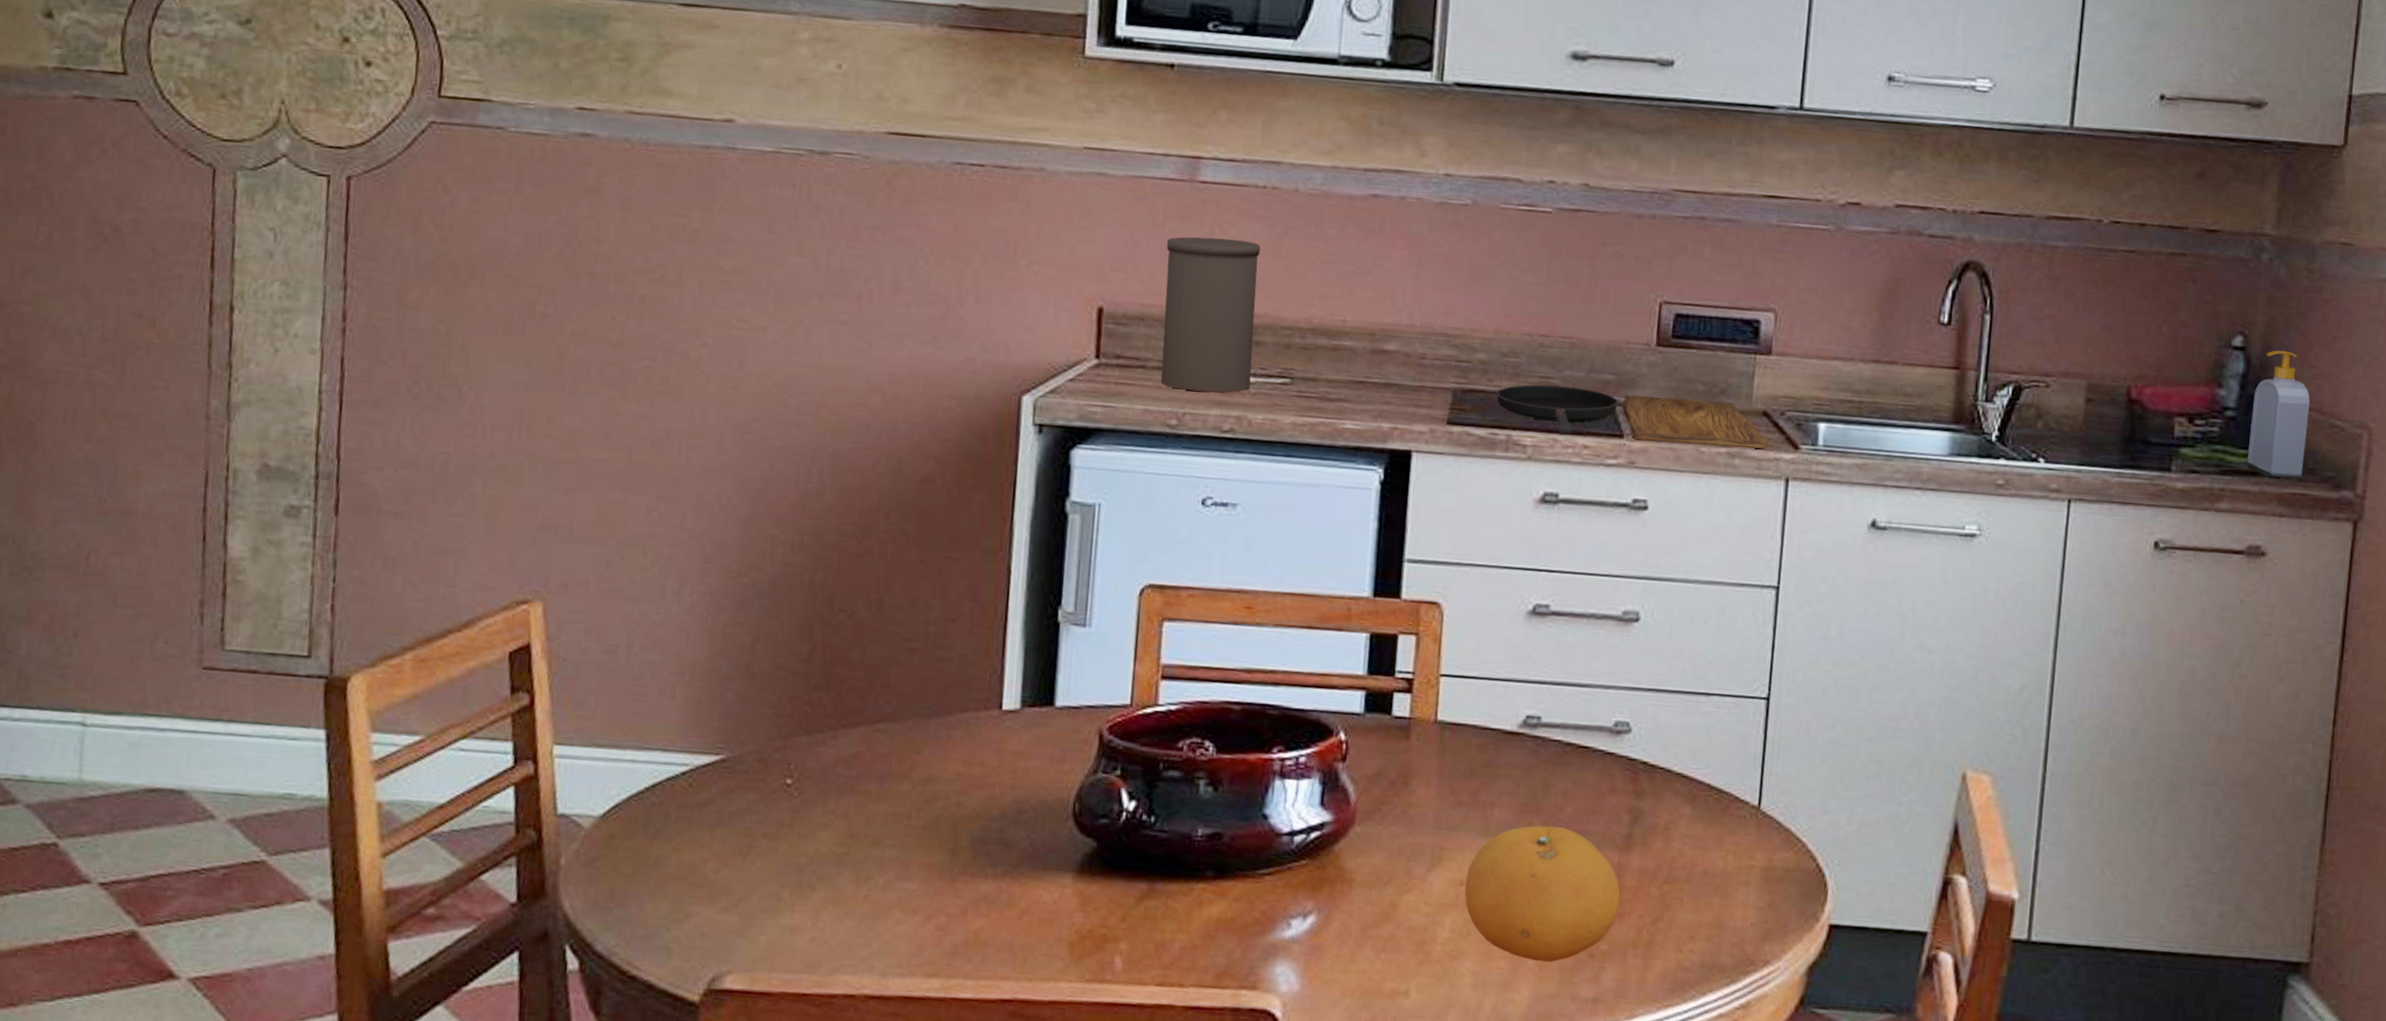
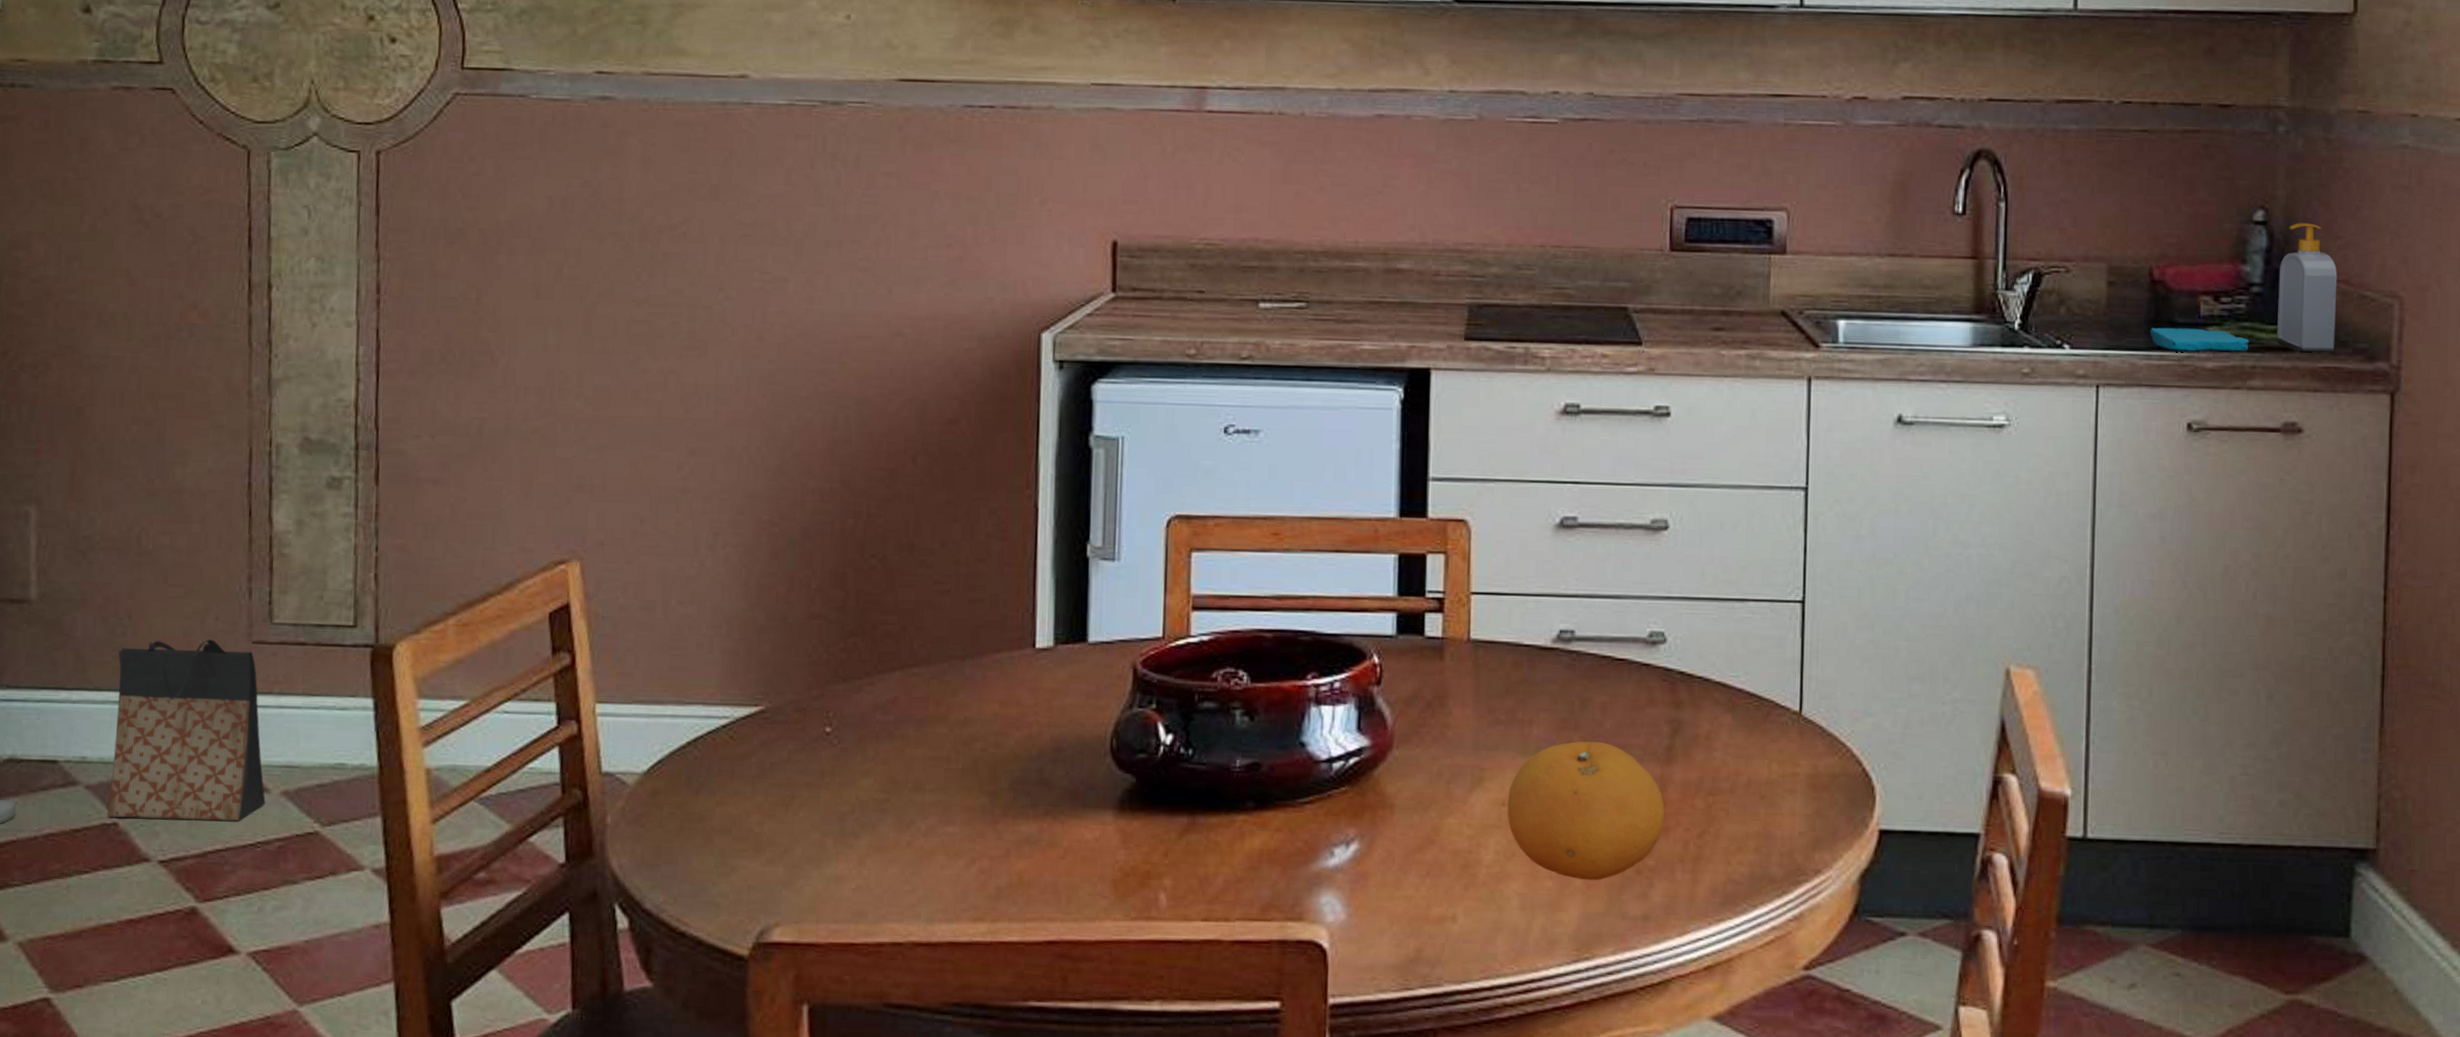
bag: none [47,662,212,847] -> present [107,639,266,821]
canister: present [1161,237,1261,393] -> none [1176,166,1270,320]
frying pan: present [1496,384,1618,435] -> none [1512,296,1635,345]
cutting board: present [1622,395,1769,449] -> none [1639,301,1788,349]
sponge: none [2124,446,2221,475] -> present [2150,327,2250,353]

